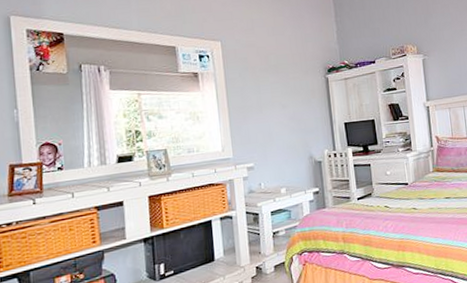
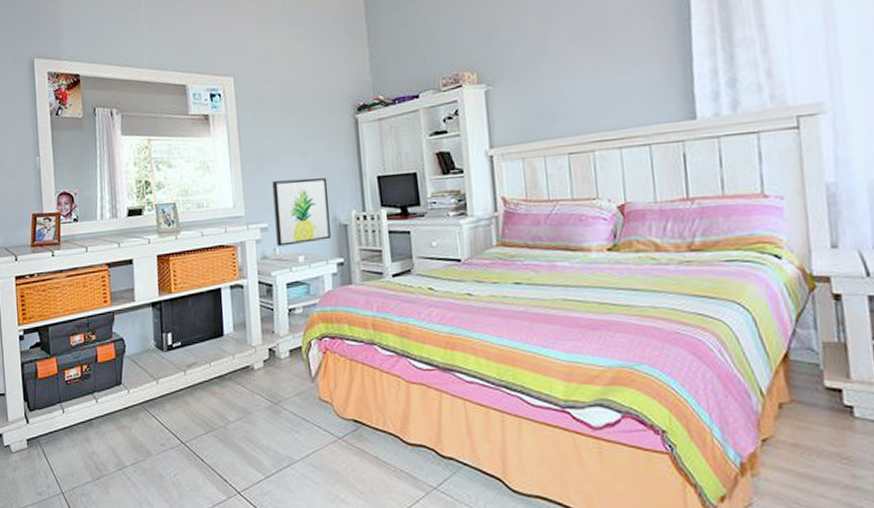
wall art: none [257,125,308,182] -> present [272,178,331,247]

